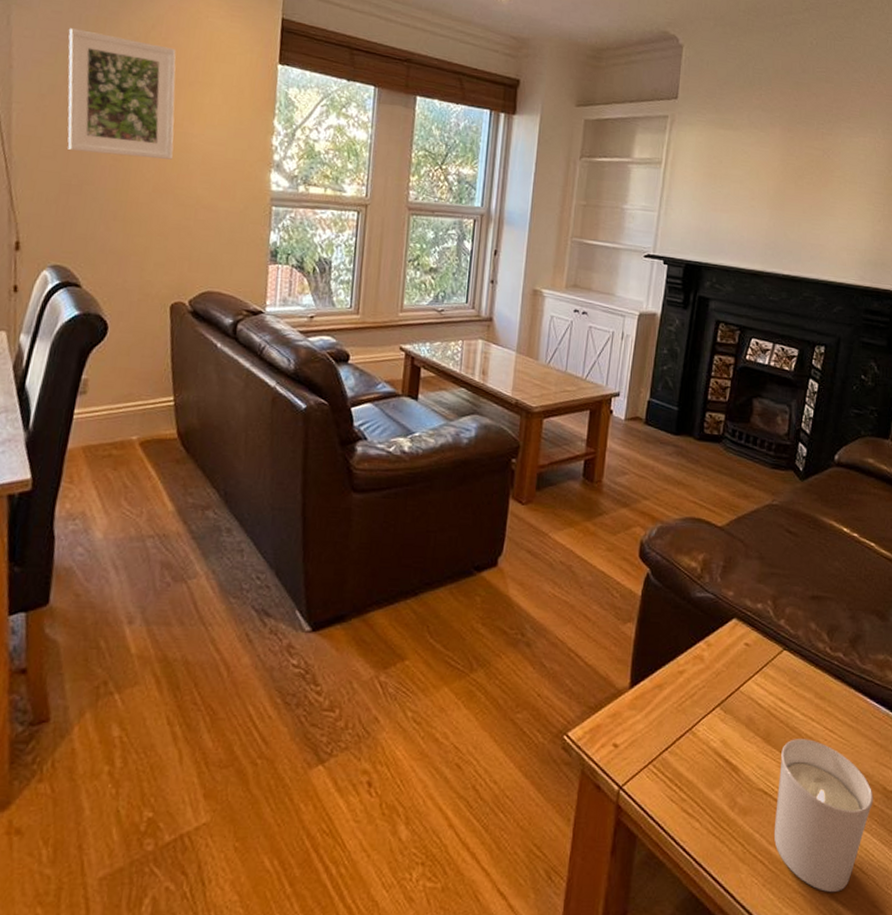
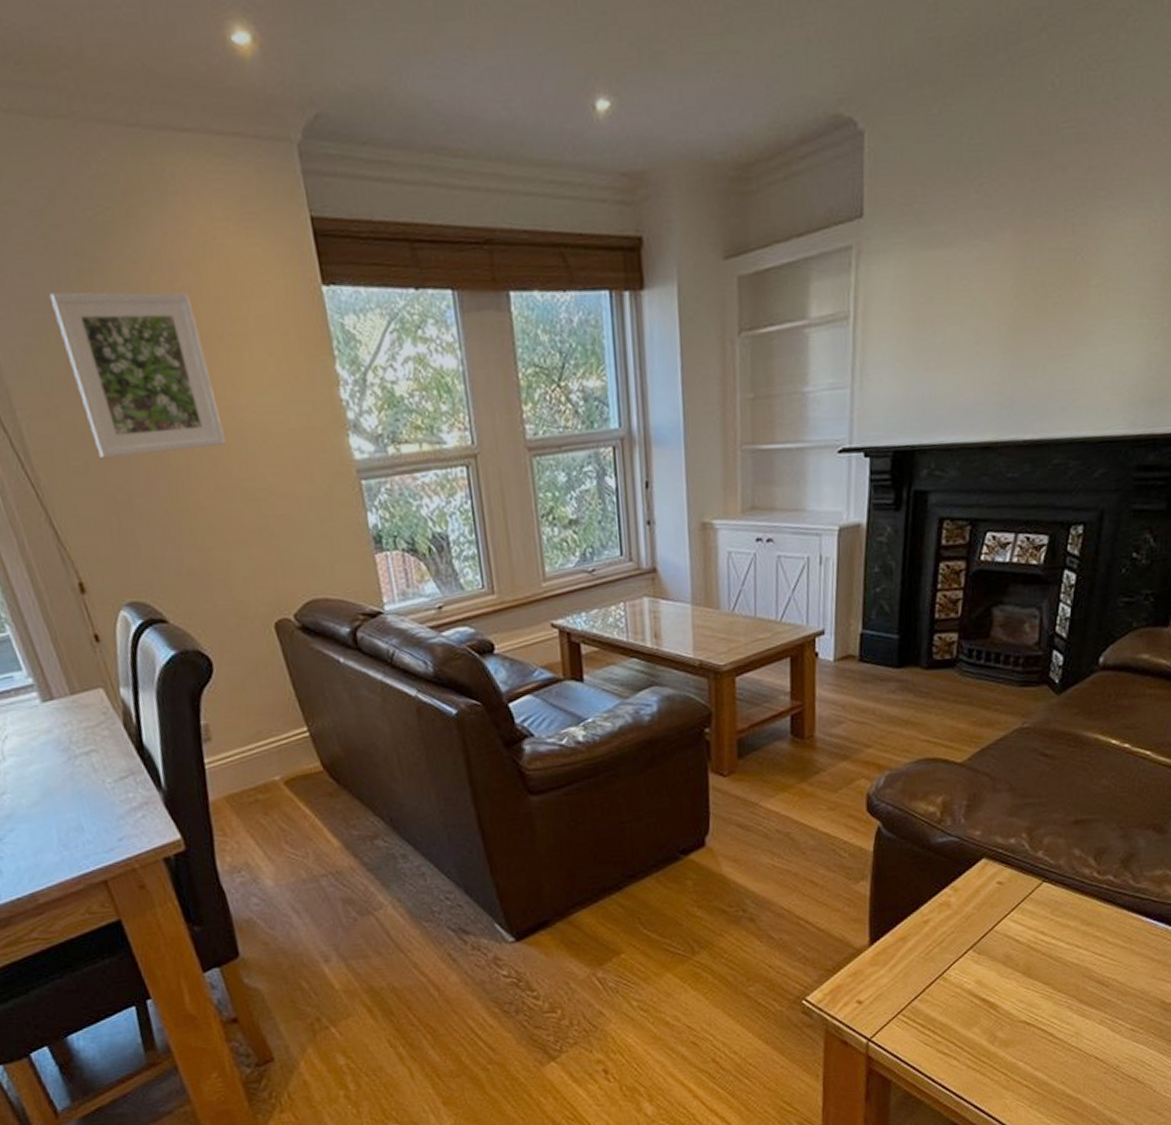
candle holder: present [773,739,873,892] -> none [1039,966,1150,1104]

